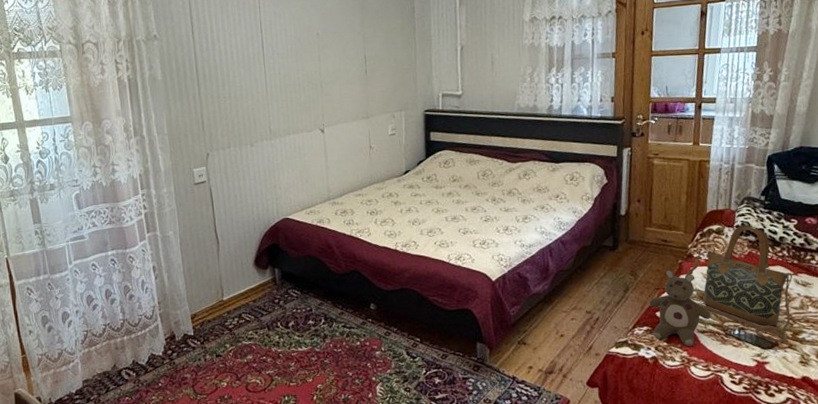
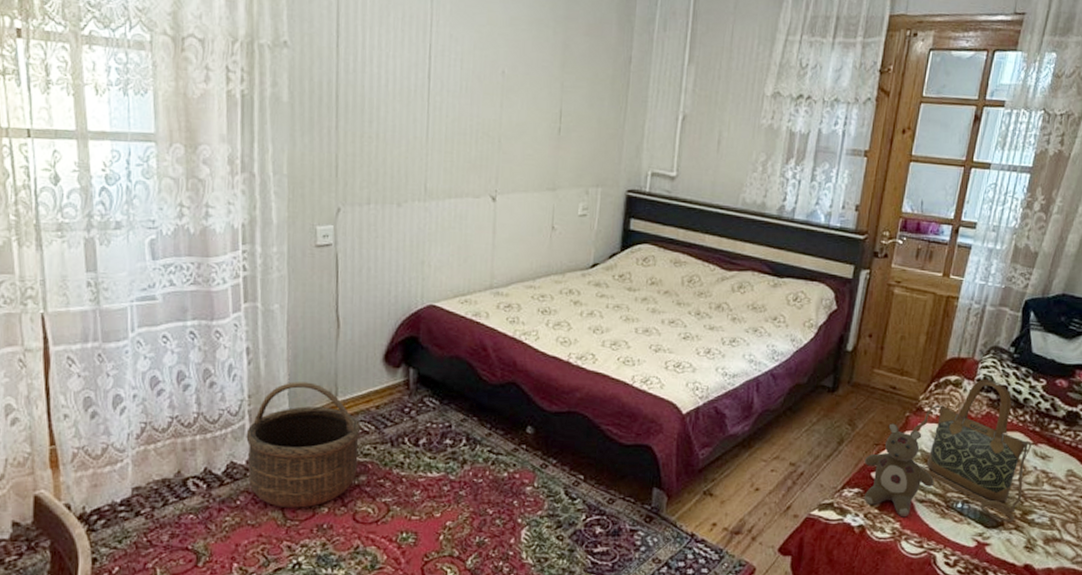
basket: none [160,287,245,386] -> present [246,381,361,508]

